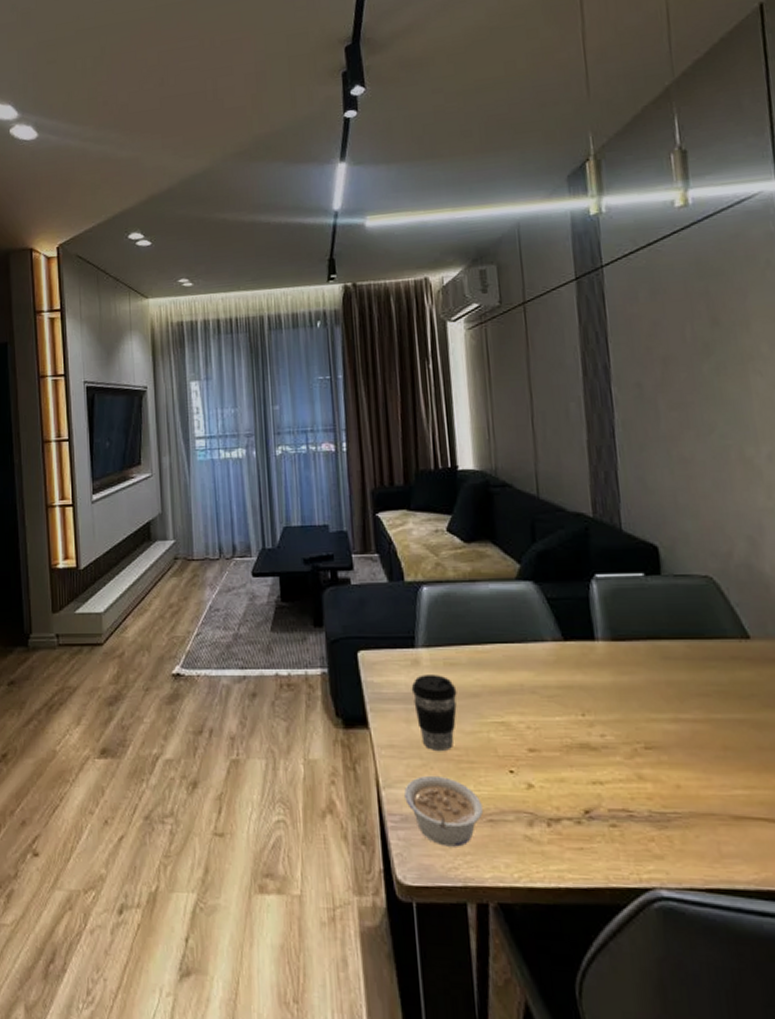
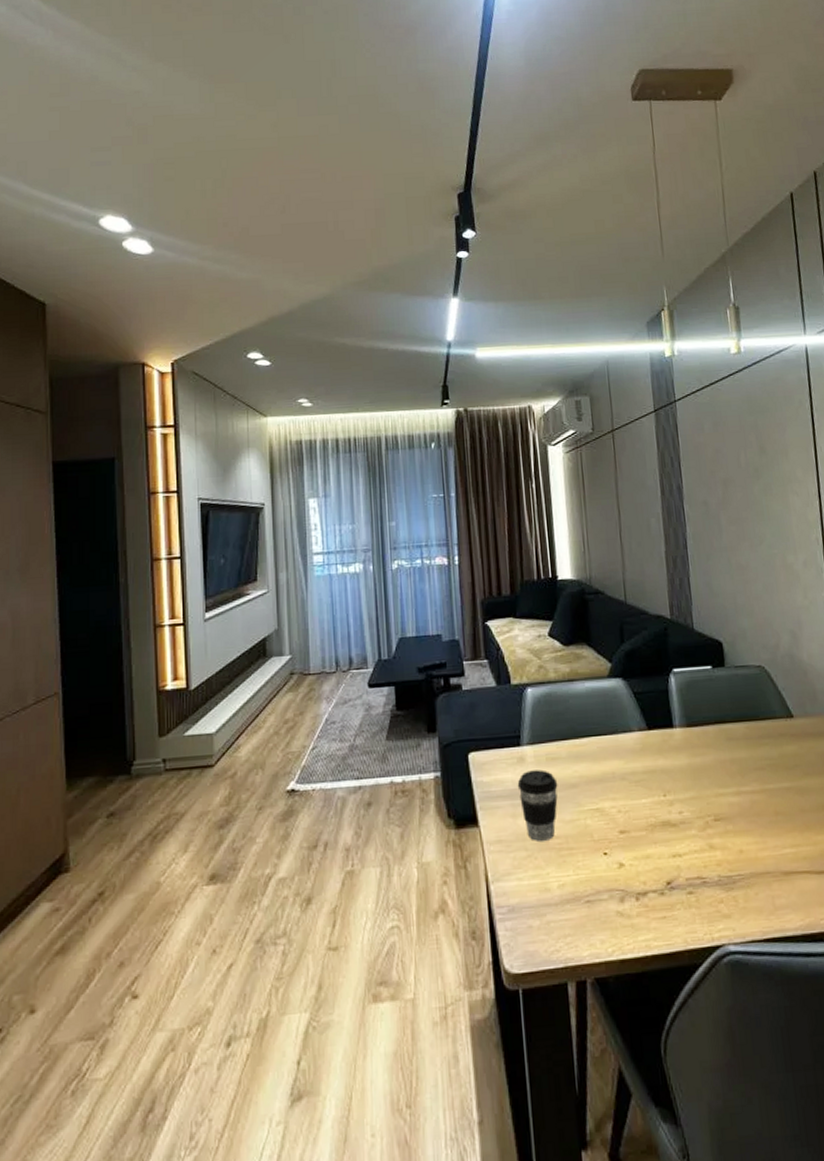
legume: present [404,775,483,847] -> none [511,864,581,931]

